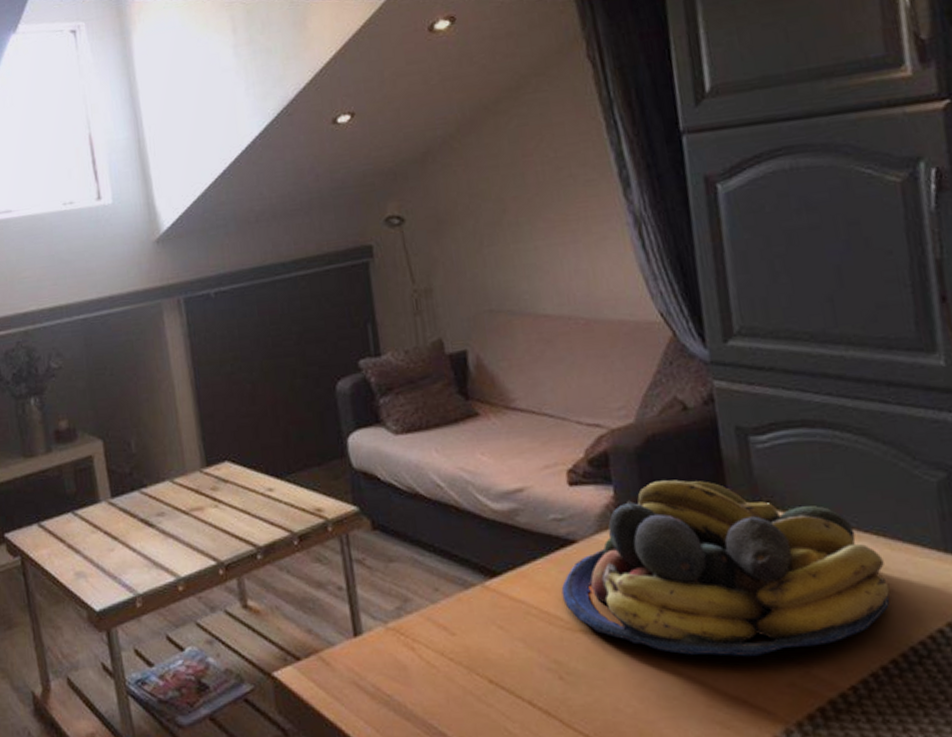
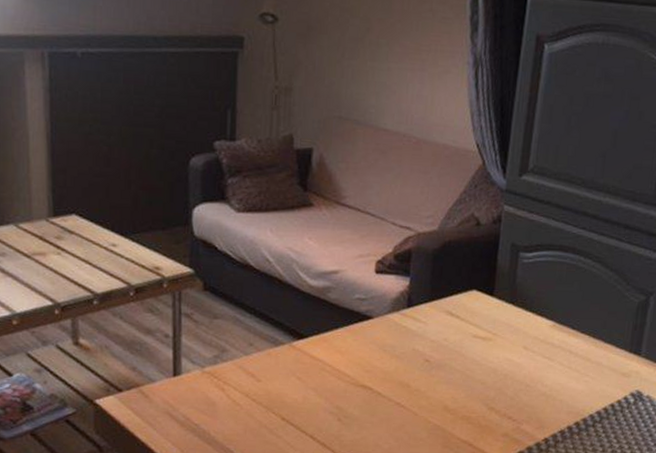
fruit bowl: present [561,480,890,657] -> none [352,278,589,414]

